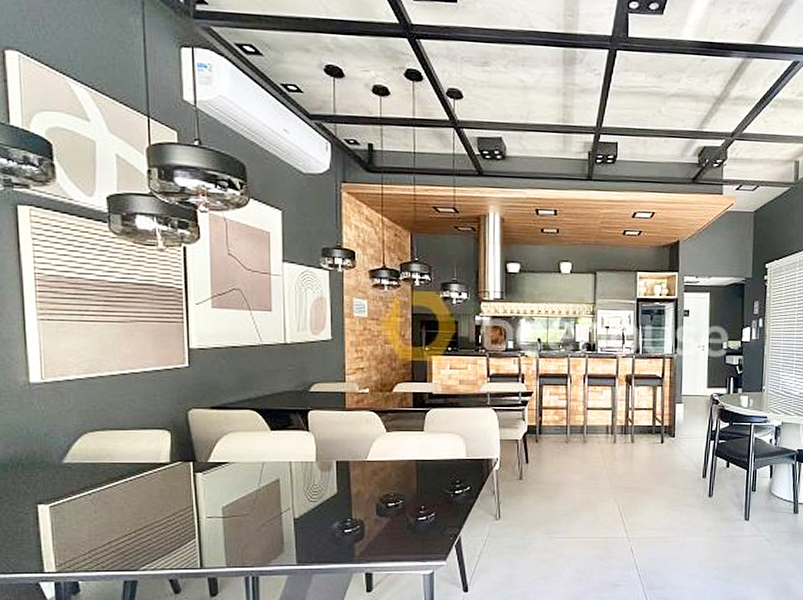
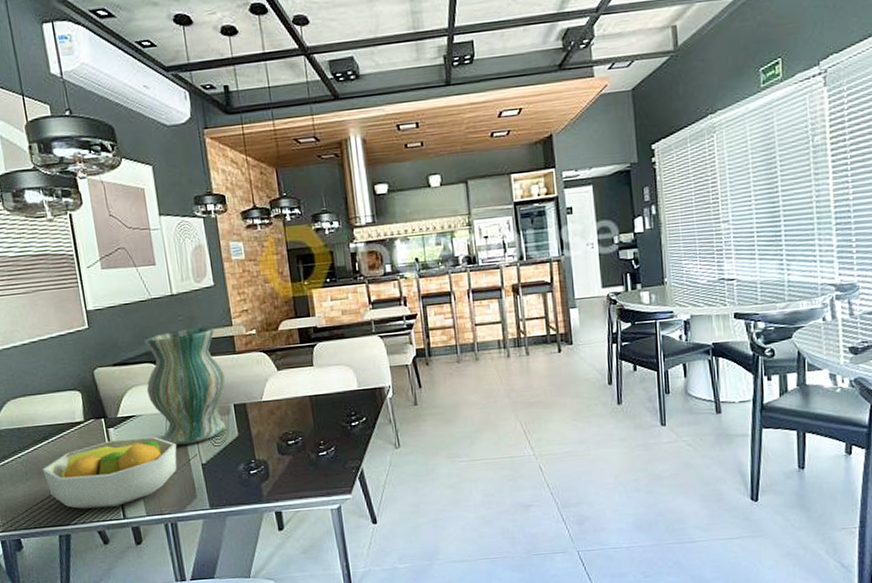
fruit bowl: none [115,485,269,555] -> present [43,436,177,509]
vase: none [244,380,332,497] -> present [143,327,227,445]

